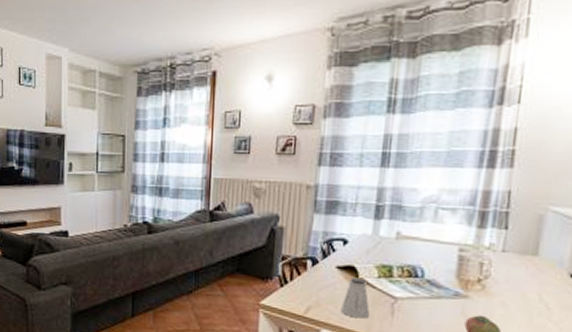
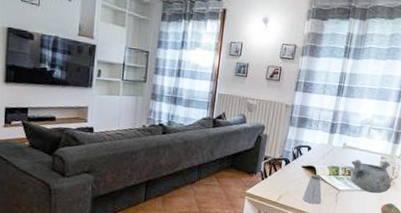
decorative bowl: none [410,253,480,303] -> present [349,159,392,194]

